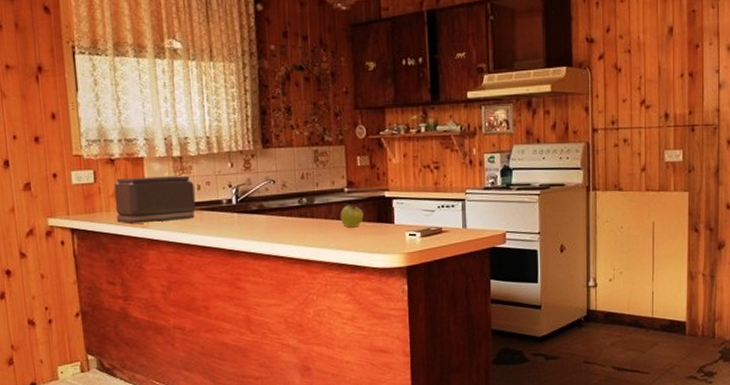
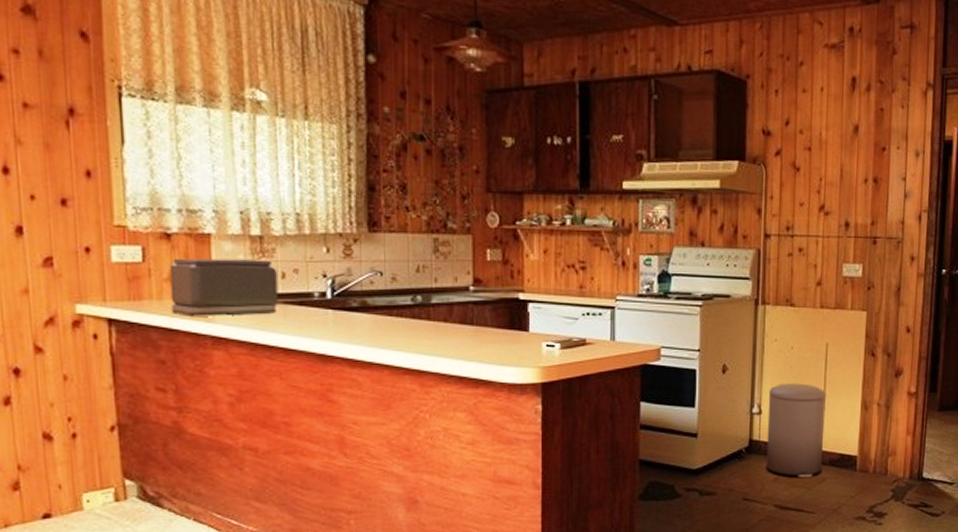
fruit: present [340,205,363,228] -> none [463,306,492,334]
pedal bin: none [602,258,655,343] -> present [766,383,826,479]

